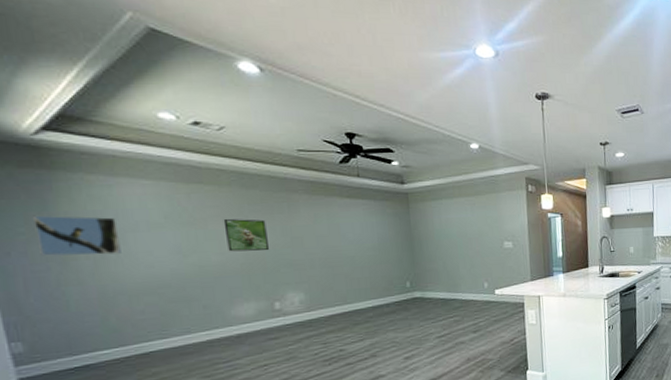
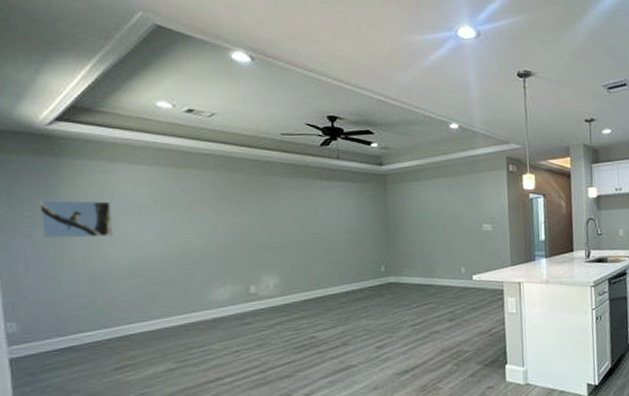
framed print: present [223,218,269,252] -> none [207,201,248,235]

